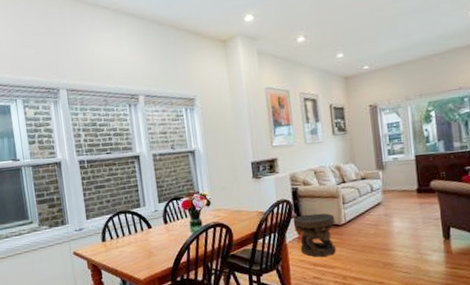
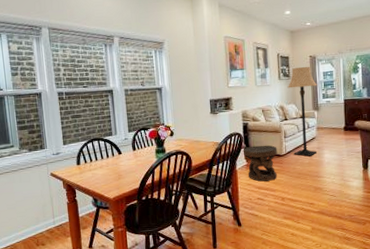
lamp: none [343,117,385,226] -> present [287,66,318,157]

